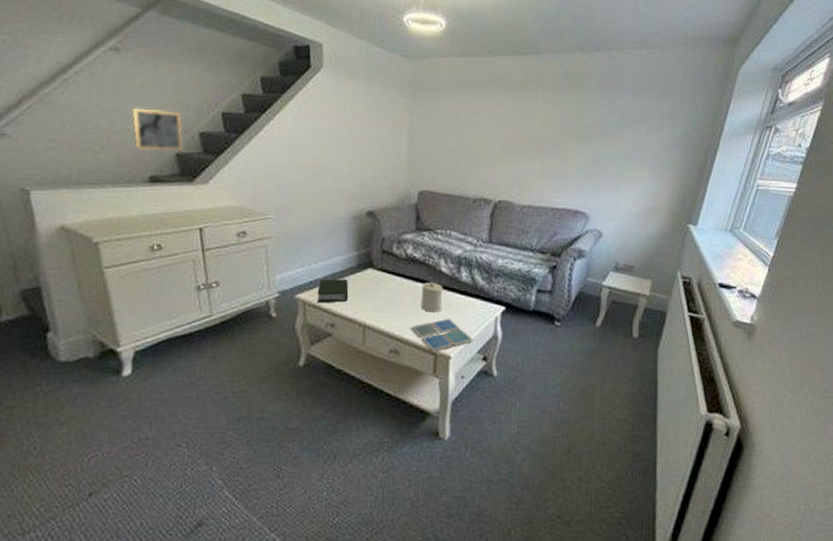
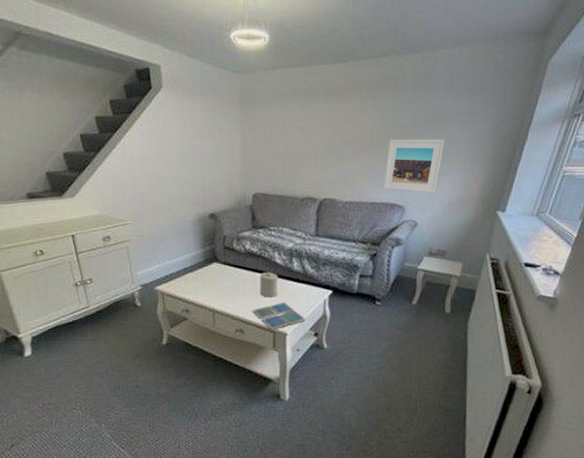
wall art: present [130,107,184,152] -> none [5,135,52,171]
book: present [316,279,349,303] -> none [173,273,199,293]
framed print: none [565,139,633,201] -> present [383,139,445,193]

